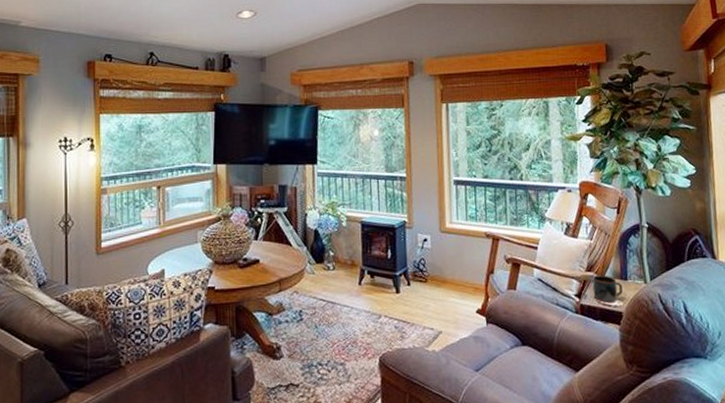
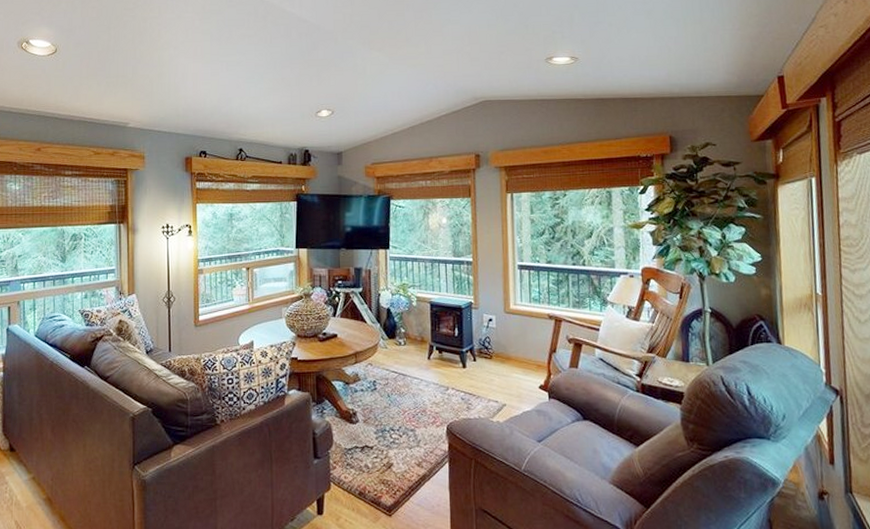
mug: present [592,275,623,304] -> none [653,356,685,384]

